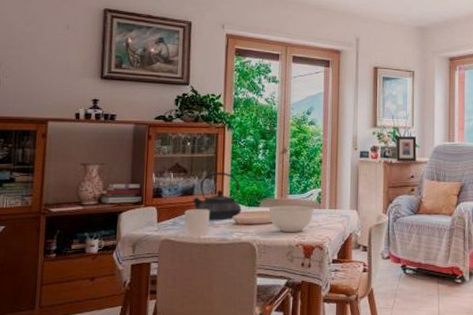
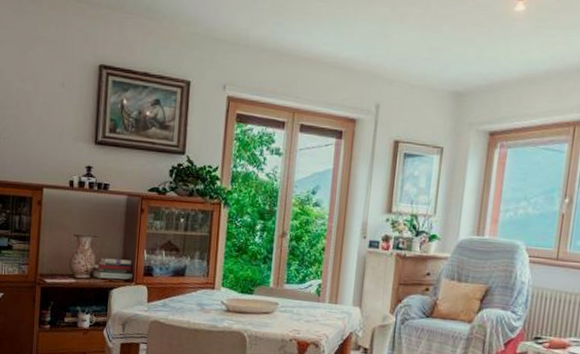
mug: present [184,208,210,236] -> none [174,291,201,321]
teapot: present [193,172,242,219] -> none [184,253,234,305]
bowl: present [269,205,314,233] -> none [263,294,313,326]
picture frame: present [396,136,417,162] -> none [411,225,438,257]

